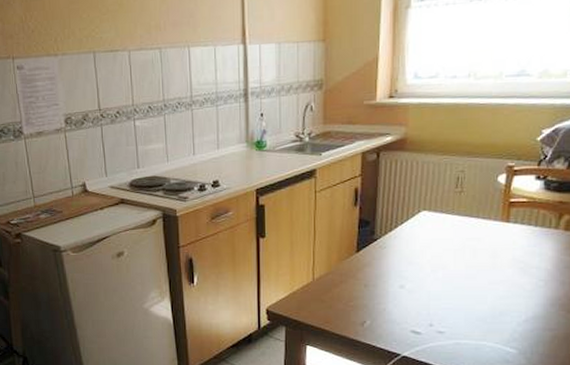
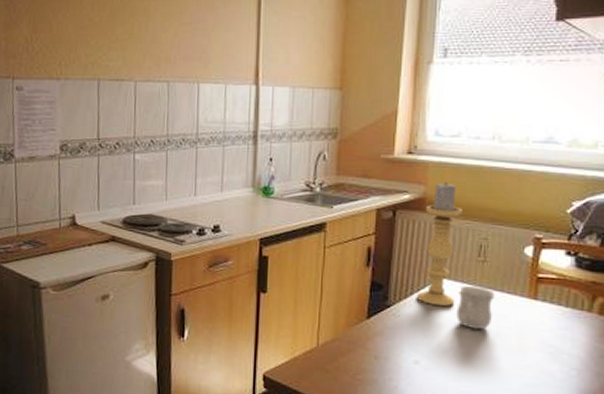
candle holder: none [401,122,441,236] -> present [418,182,462,307]
mug: none [437,215,472,254] -> present [456,286,496,330]

